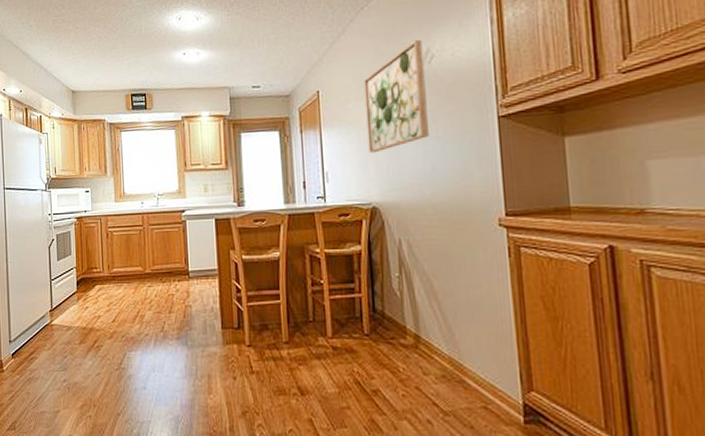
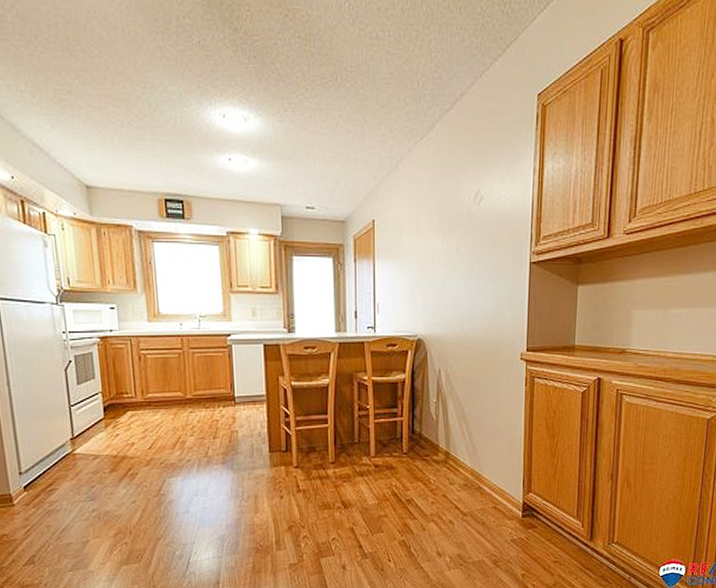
wall art: present [364,39,429,154] -> none [418,179,474,288]

